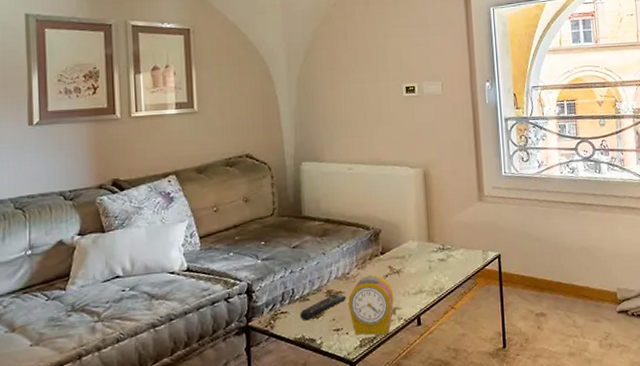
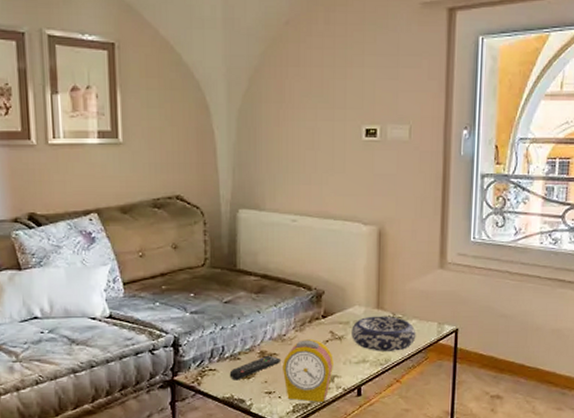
decorative bowl: none [407,248,465,282] -> present [351,316,416,351]

